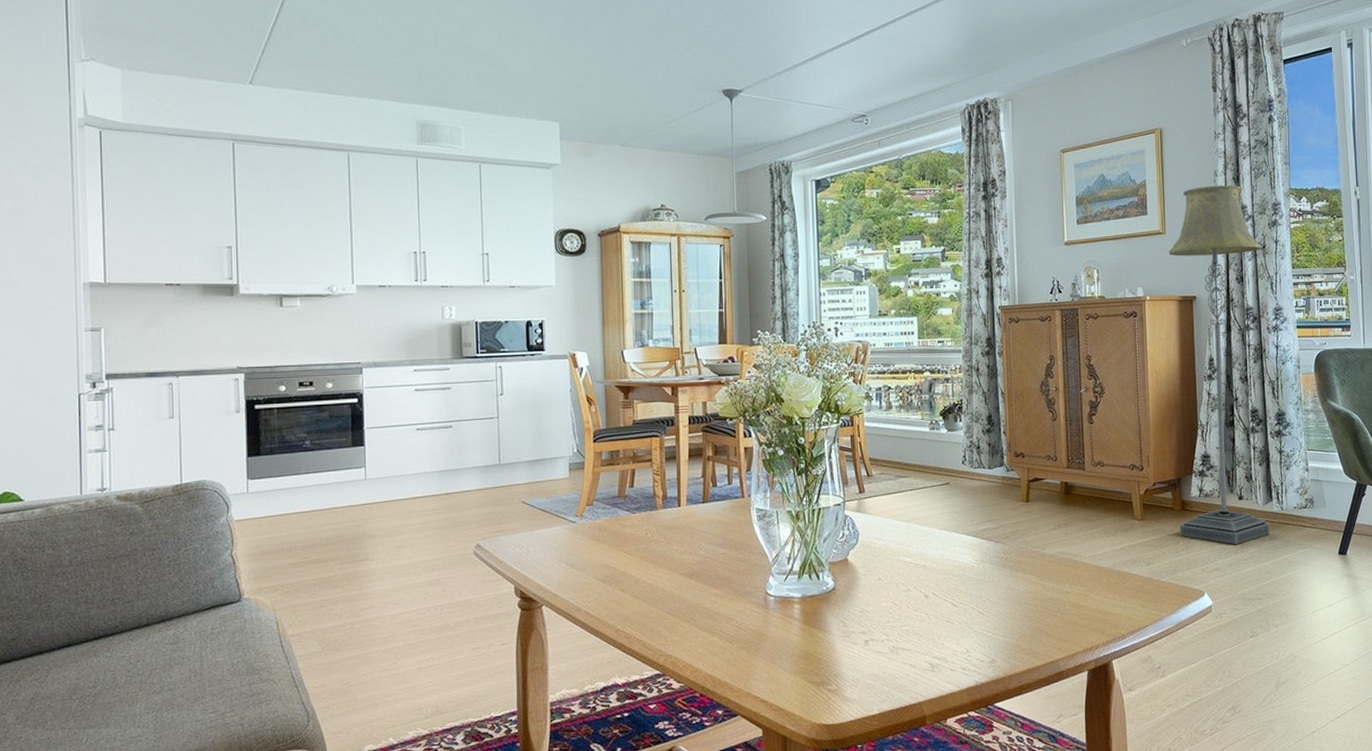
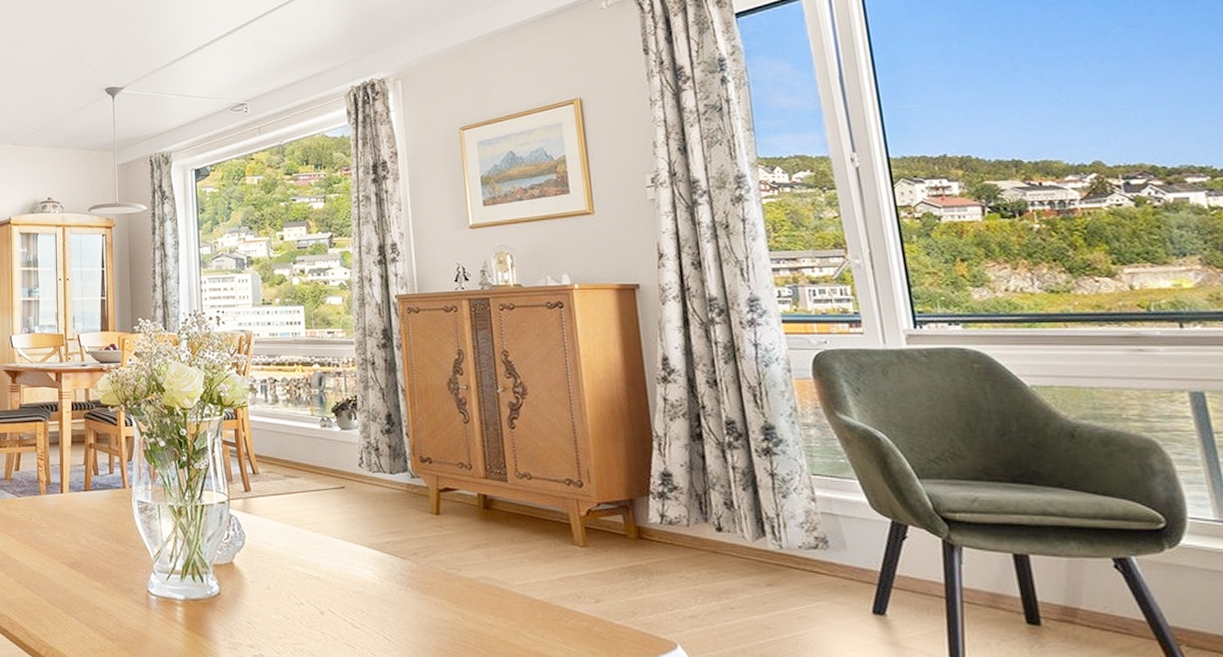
floor lamp: present [1168,185,1271,545] -> none [599,157,767,588]

